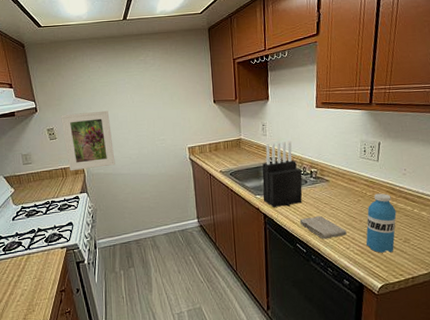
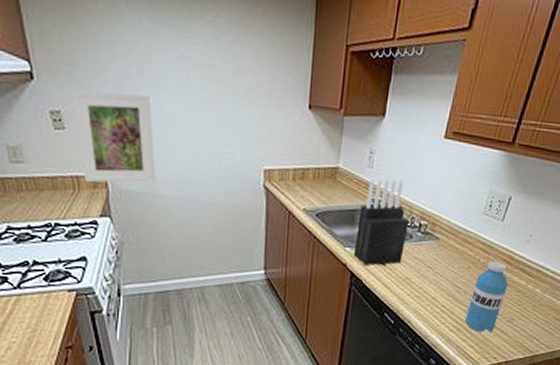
washcloth: present [299,215,347,239] -> none [393,280,447,311]

